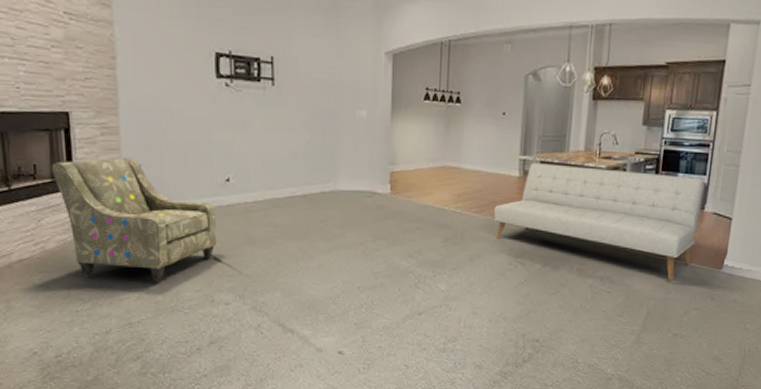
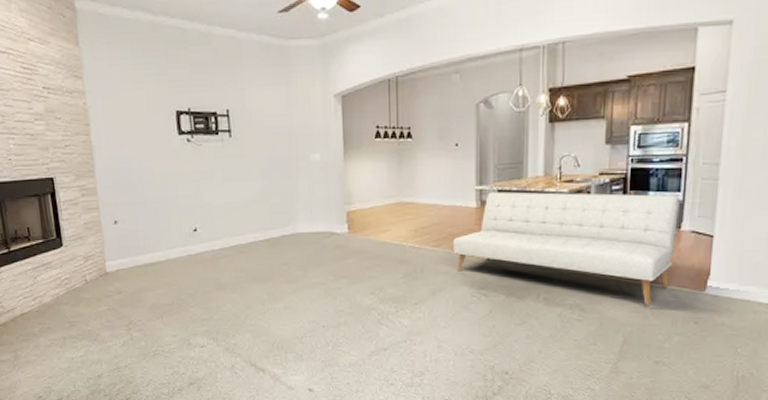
armchair: present [51,157,216,282] -> none [41,215,189,329]

